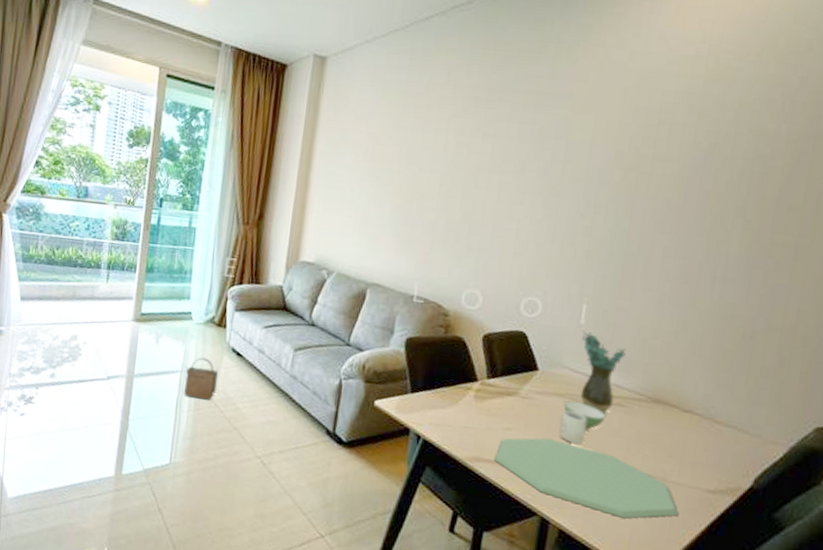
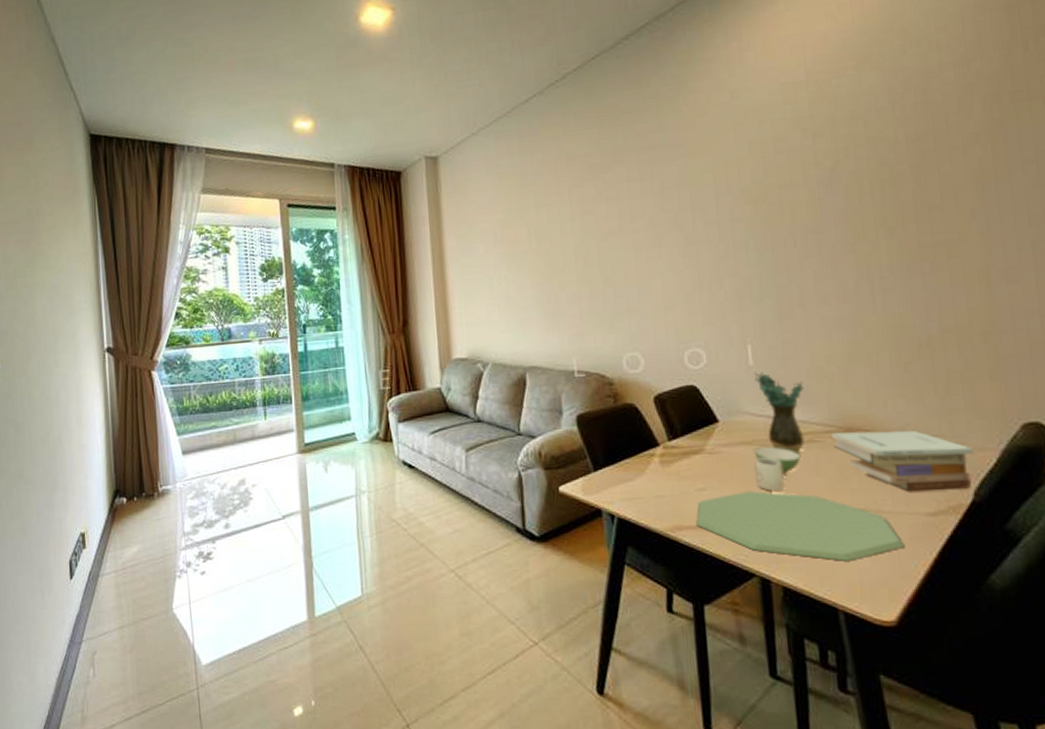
handbag: present [184,357,218,400] -> none [360,476,395,521]
books: none [638,401,766,475] -> present [830,430,975,492]

